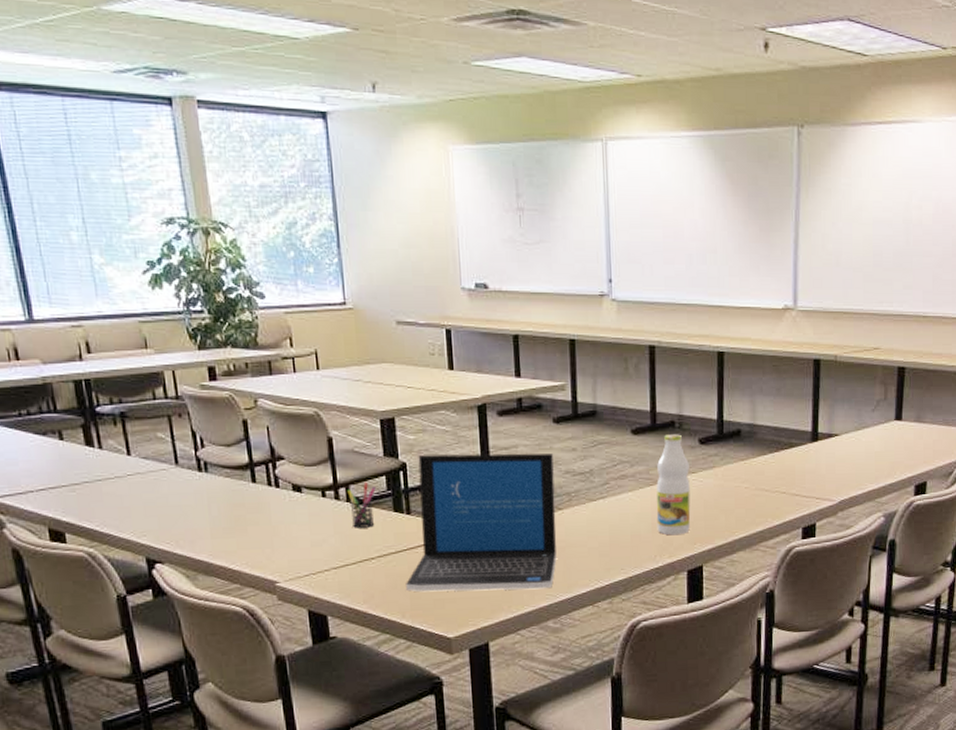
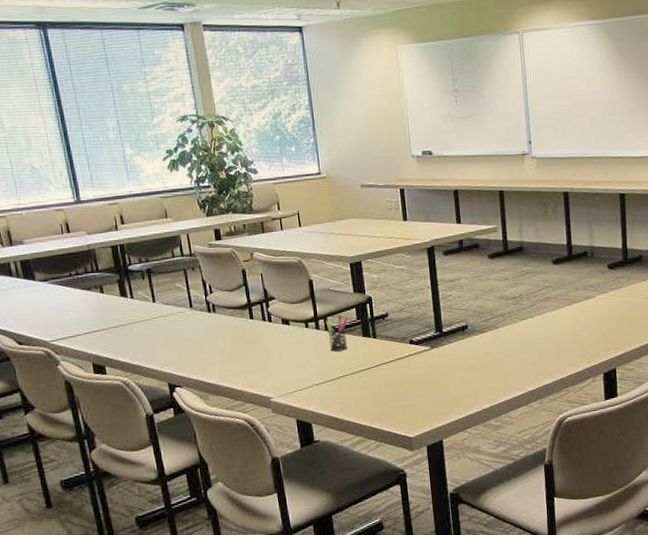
laptop: present [406,453,557,592] -> none [374,283,496,401]
bottle: present [656,434,691,535] -> none [574,262,604,345]

